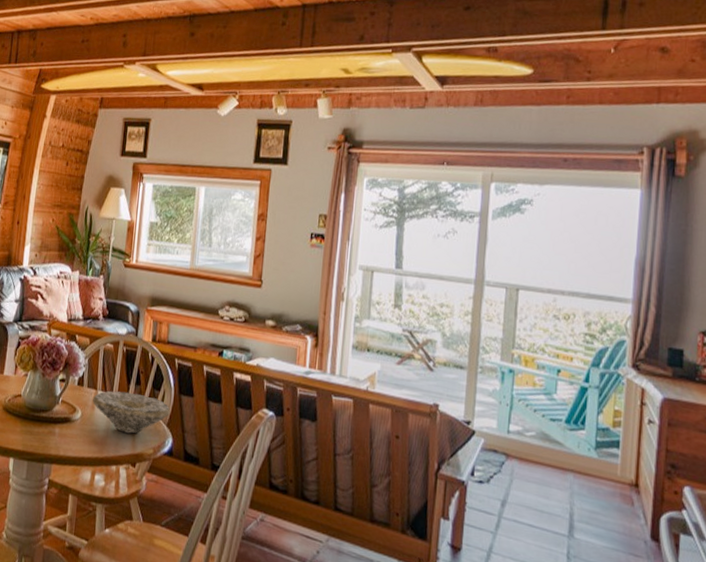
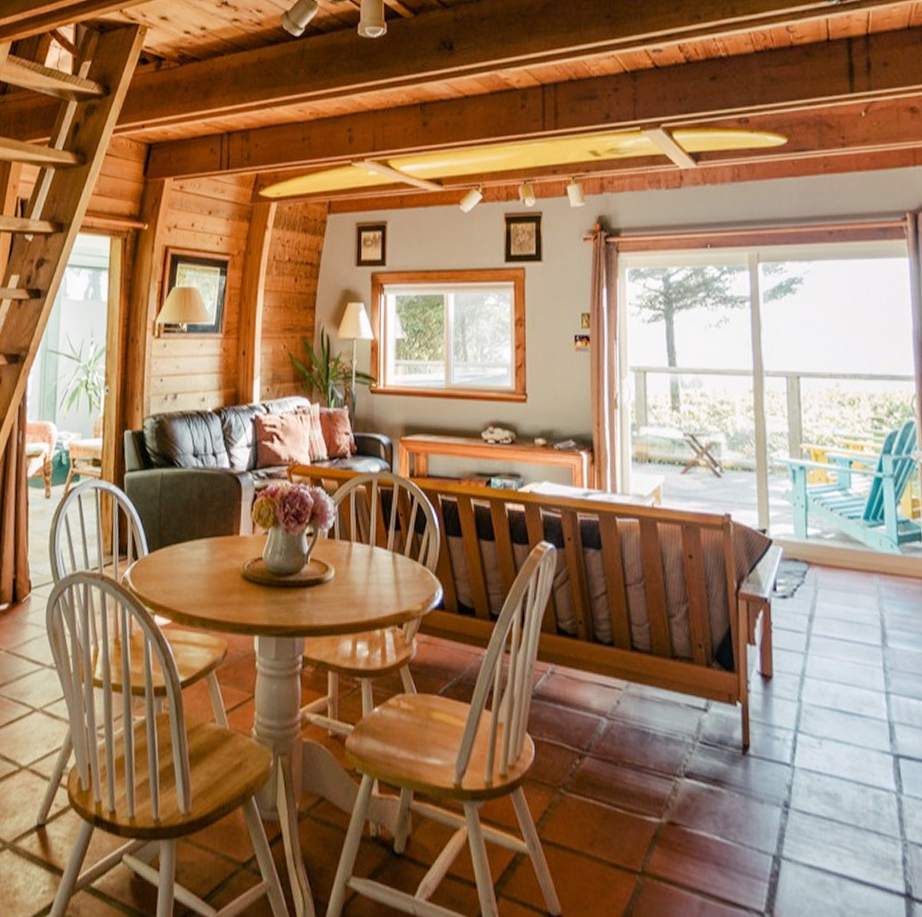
bowl: present [93,391,170,434] -> none [347,539,437,589]

